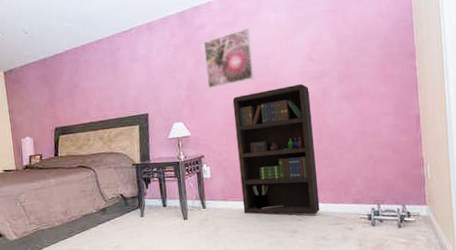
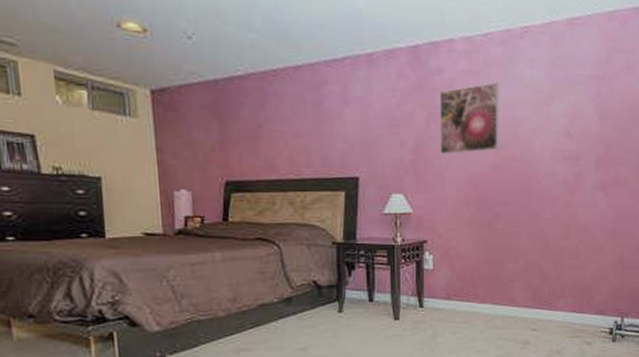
bookcase: present [232,83,320,215] -> none [469,163,562,325]

